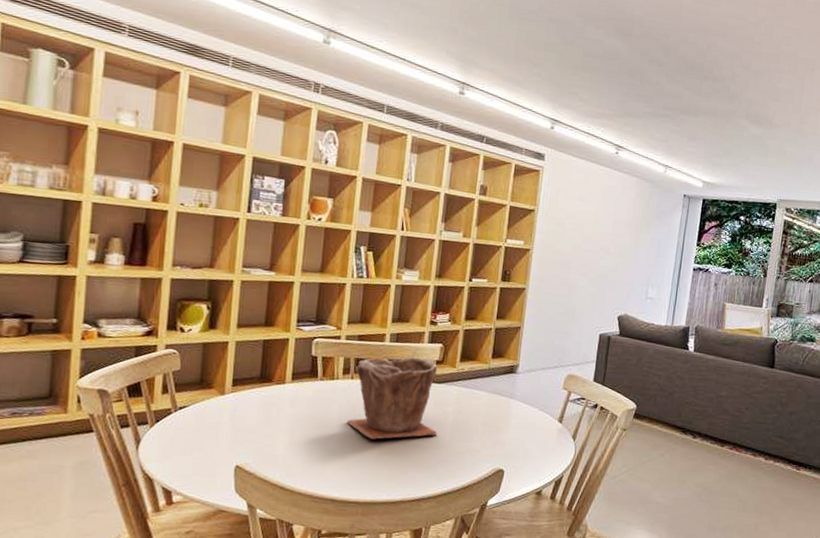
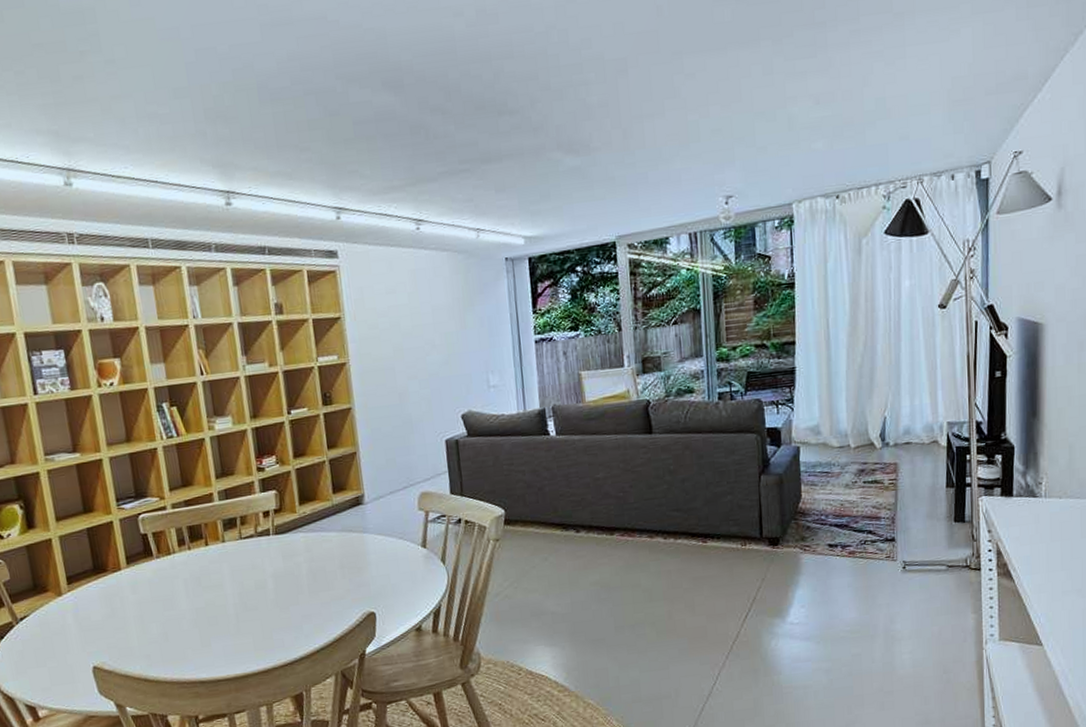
plant pot: present [347,357,438,440] -> none [189,509,295,610]

